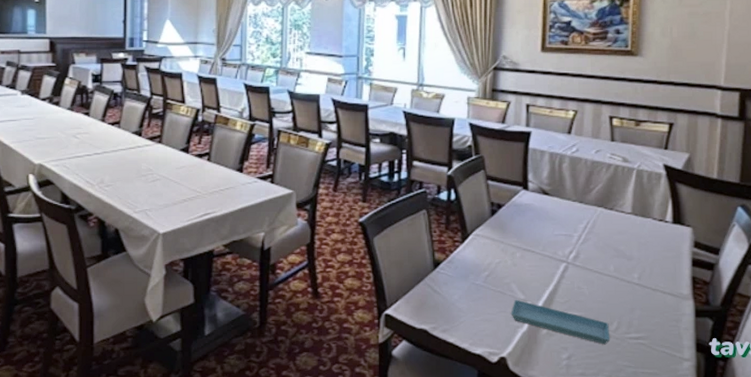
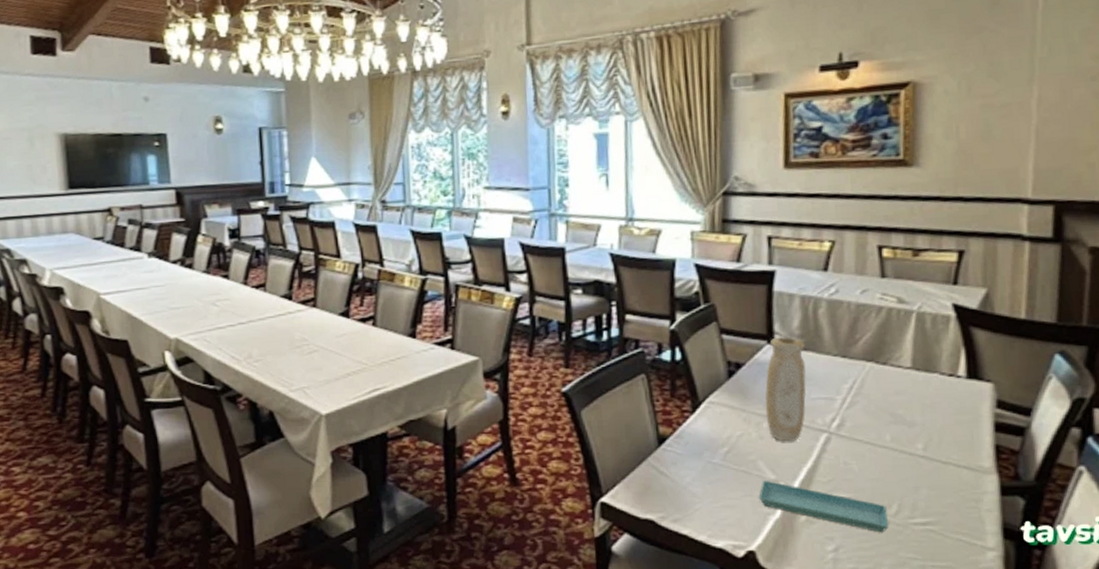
vase: none [519,184,552,269] -> present [765,337,806,442]

